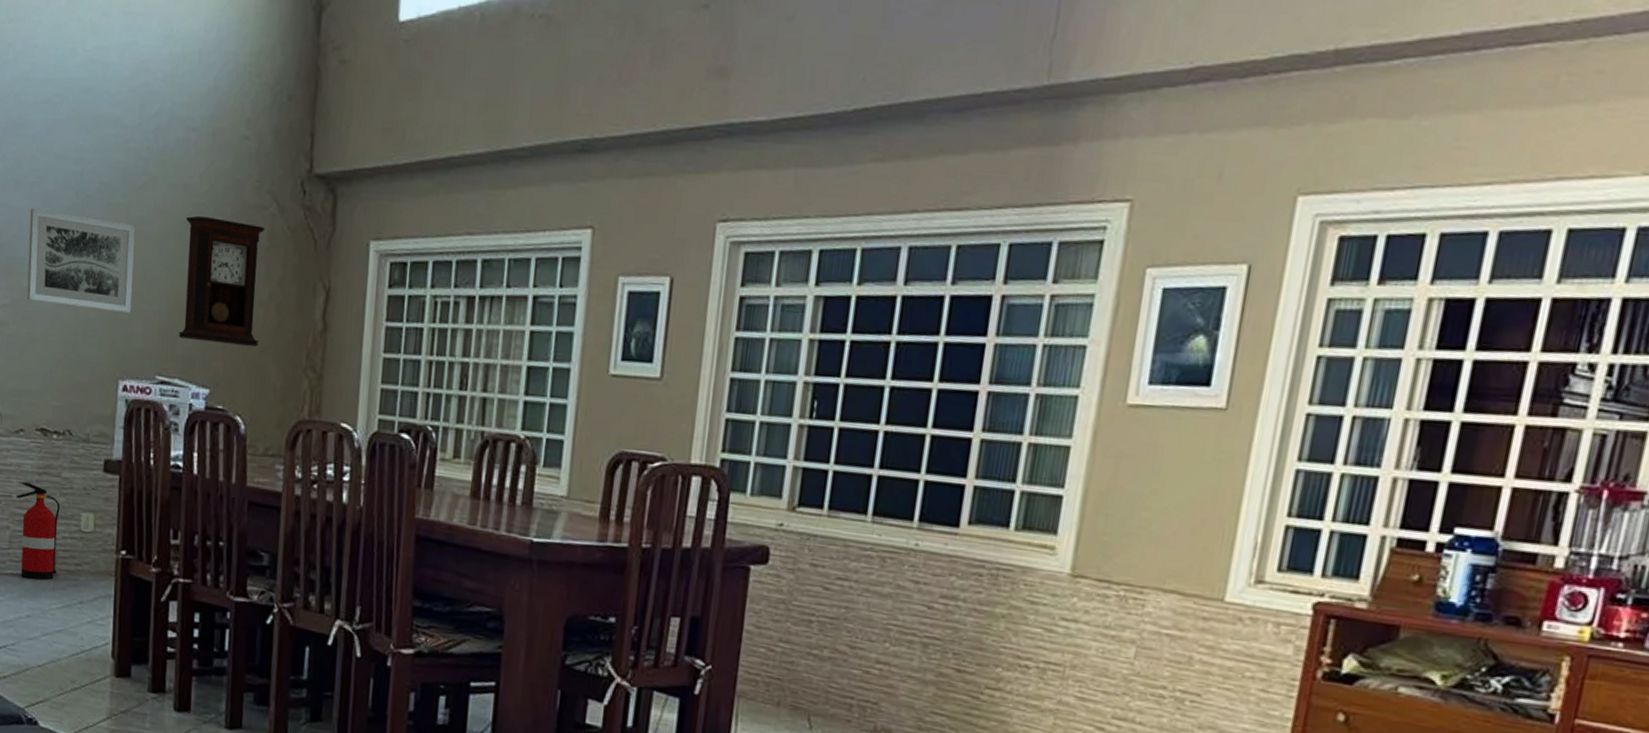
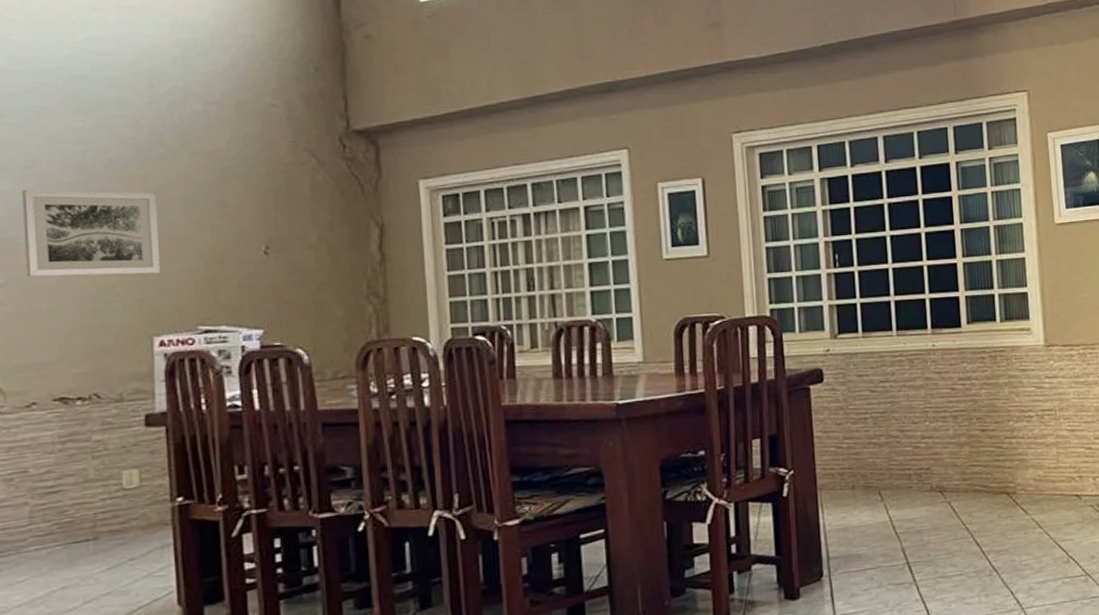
fire extinguisher: present [16,481,60,580] -> none [33,453,96,550]
pendulum clock: present [178,215,266,347] -> none [216,177,313,288]

